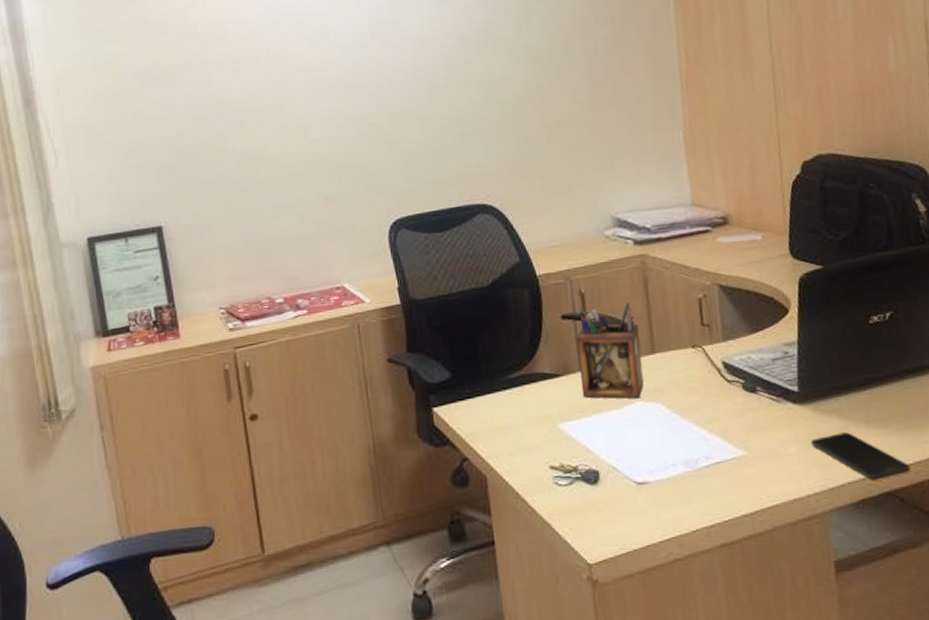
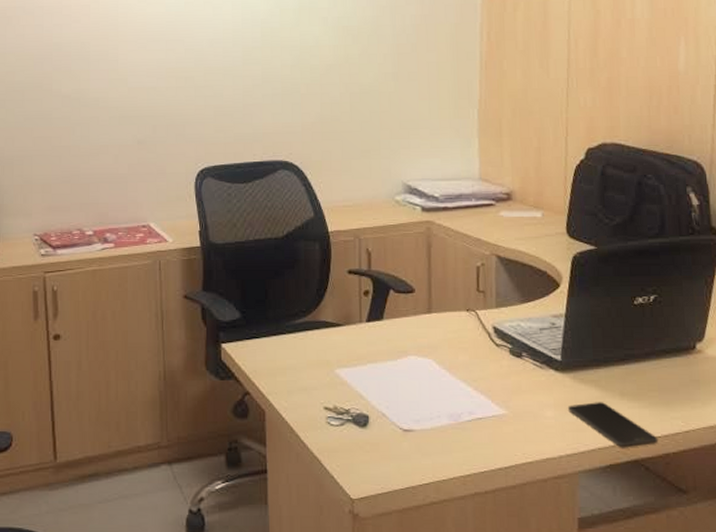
desk organizer: present [576,303,644,399] -> none [360,264,419,353]

